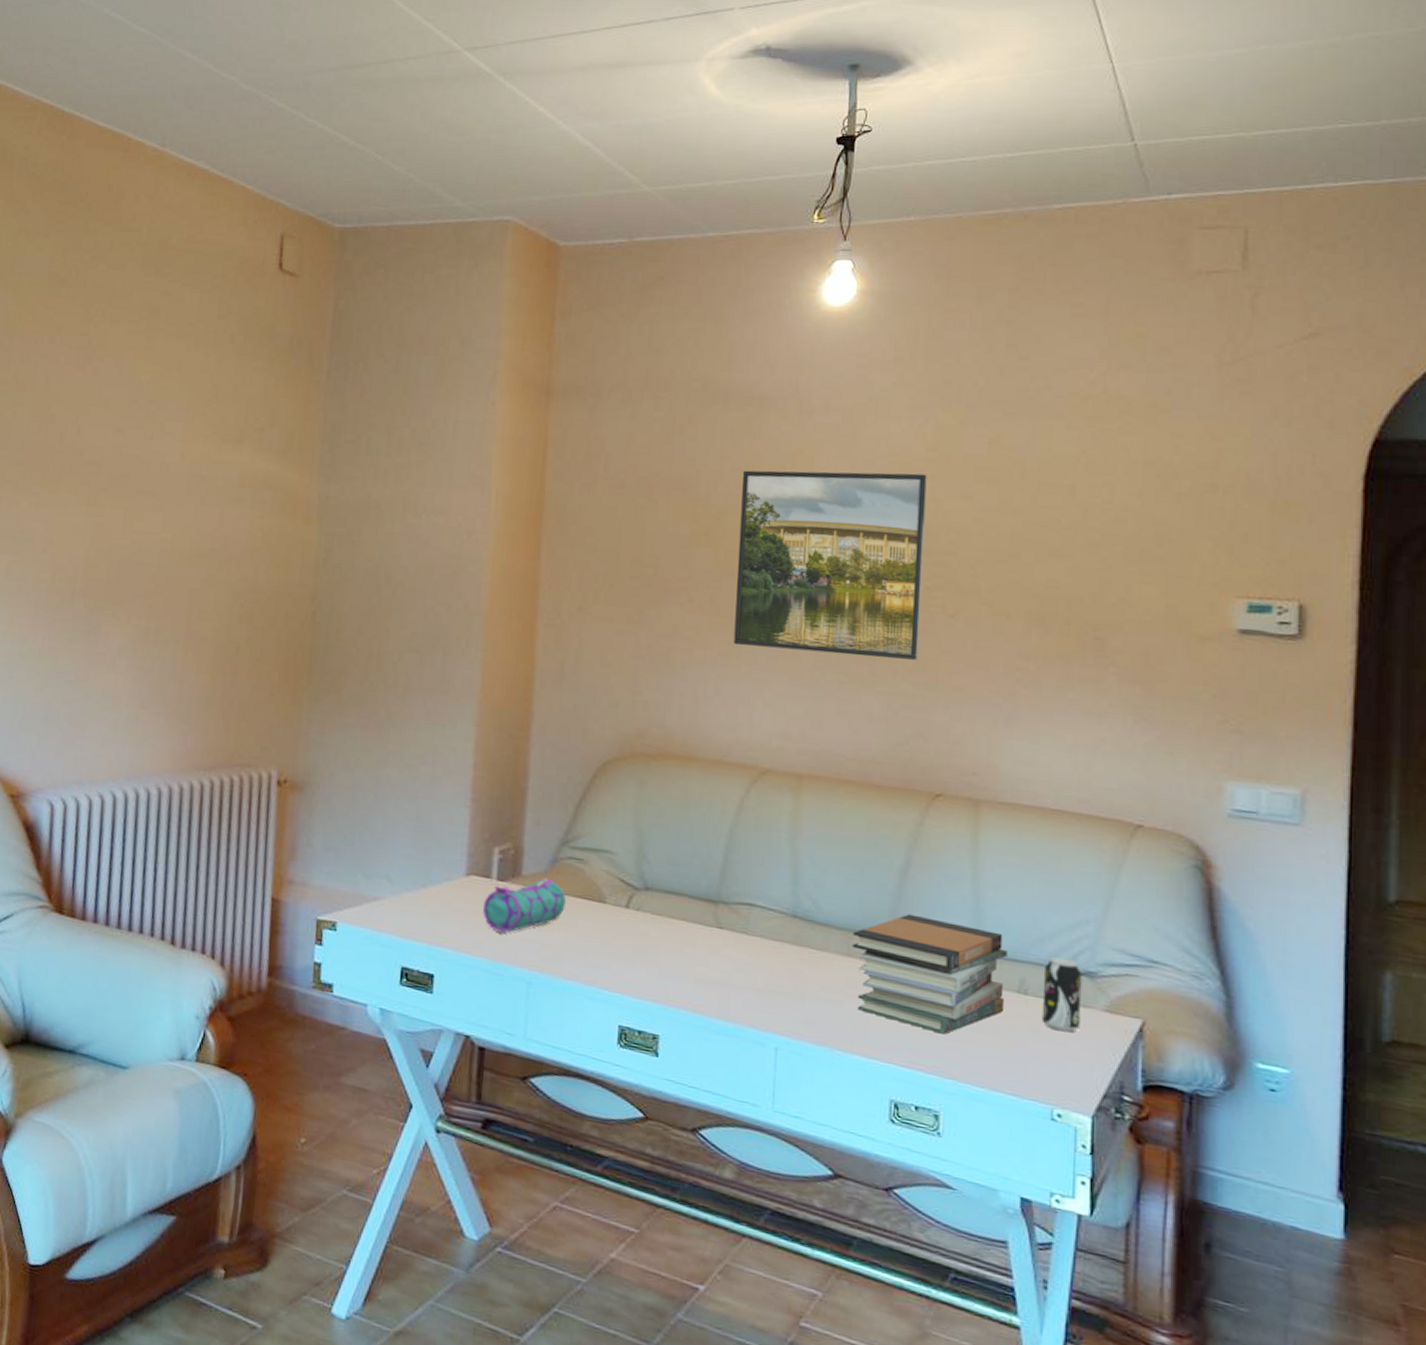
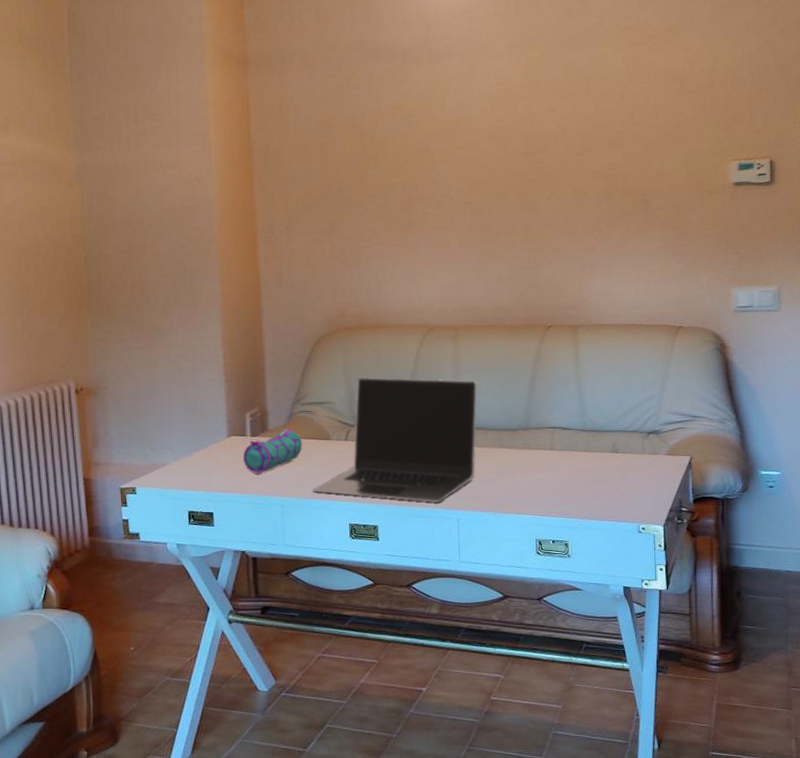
laptop: none [573,824,823,1019] -> present [313,377,477,503]
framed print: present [733,470,927,660] -> none [395,96,528,238]
book stack: present [852,913,1007,1035] -> none [502,411,603,489]
beverage can: present [1041,957,1082,1033] -> none [627,424,652,473]

